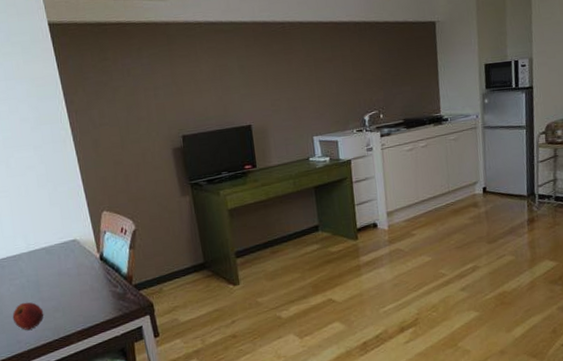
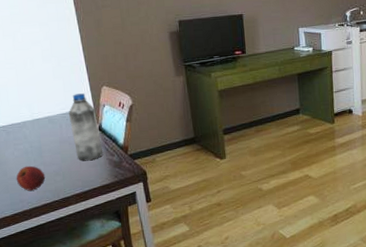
water bottle: none [66,220,106,295] -> present [68,93,104,161]

